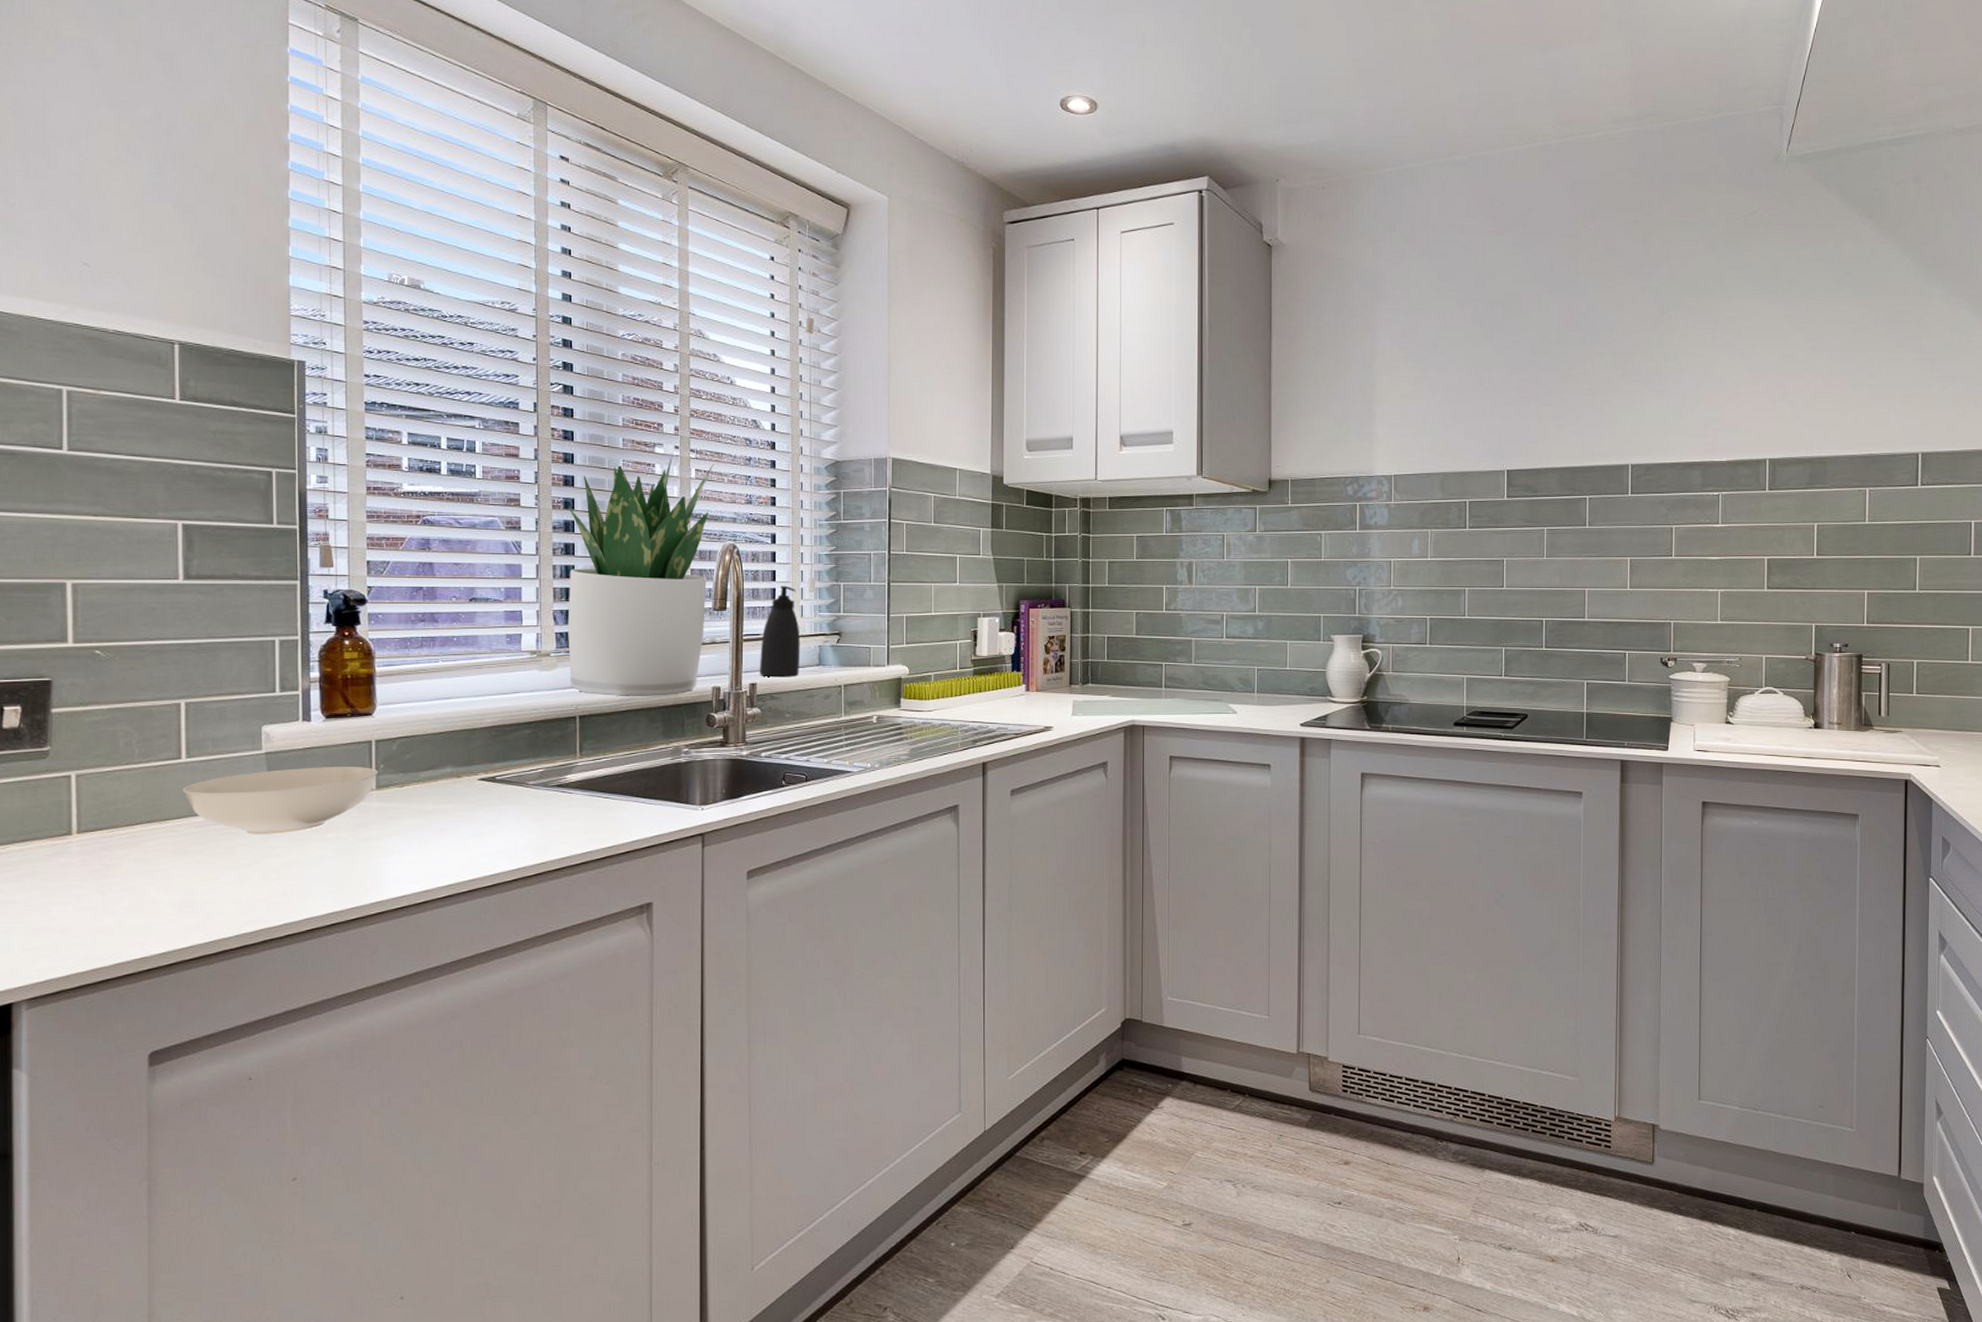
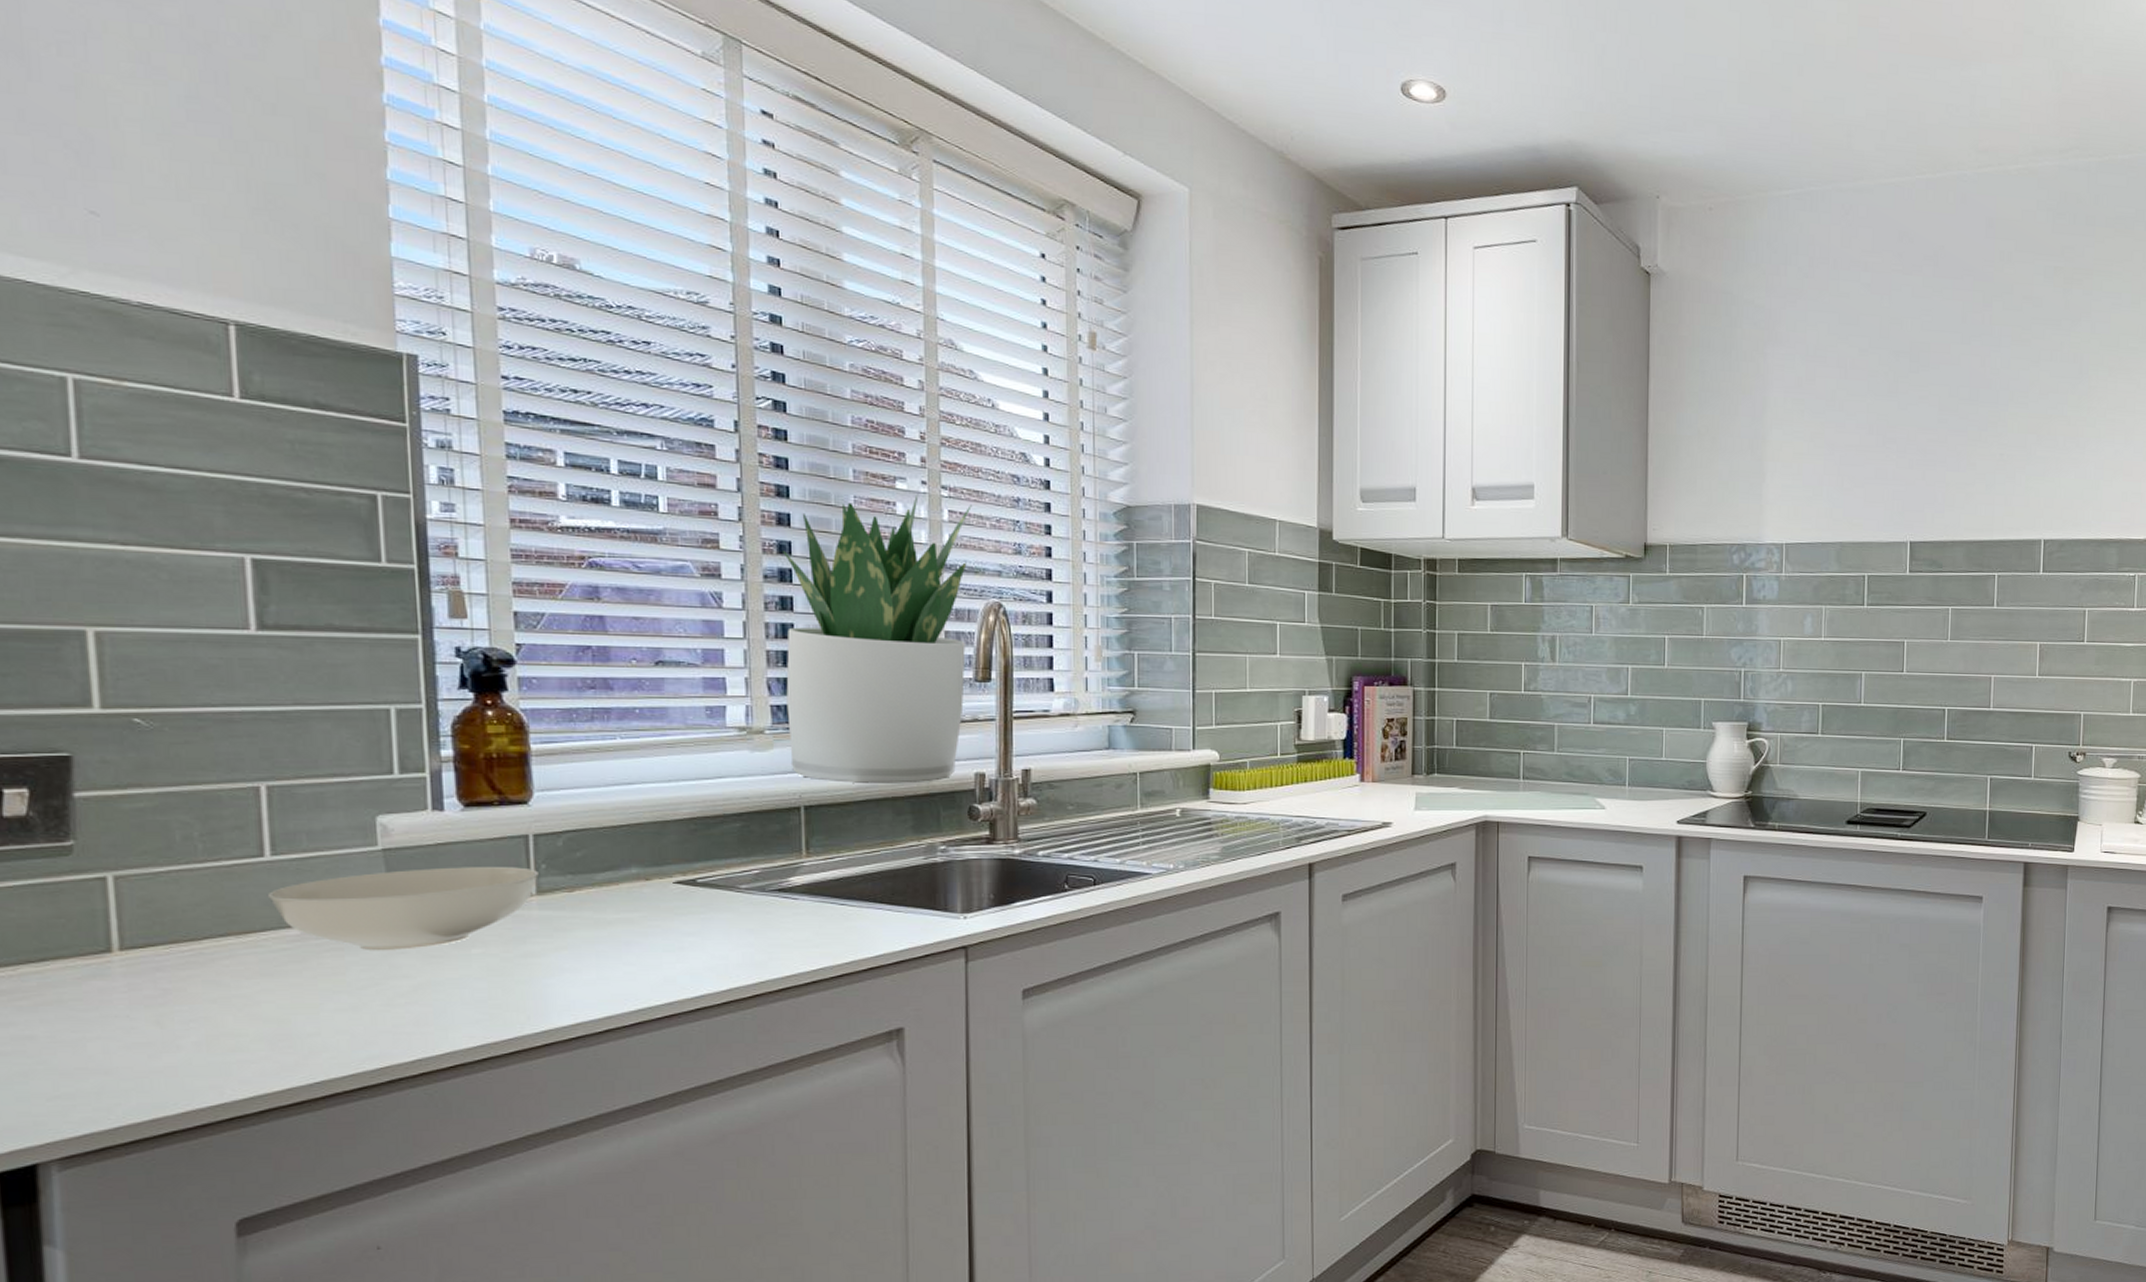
soap dispenser: present [759,586,800,678] -> none [1033,654,1085,763]

